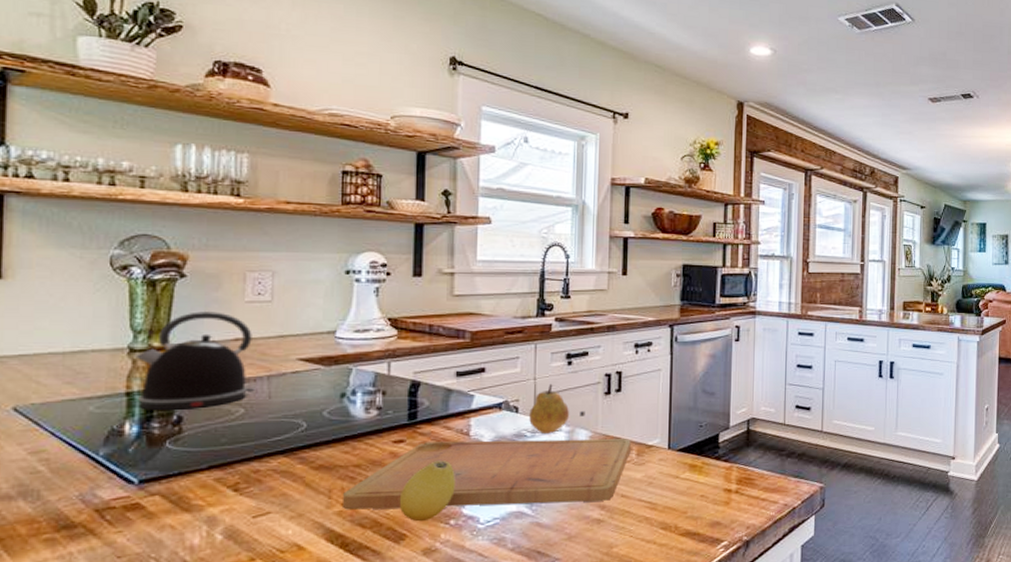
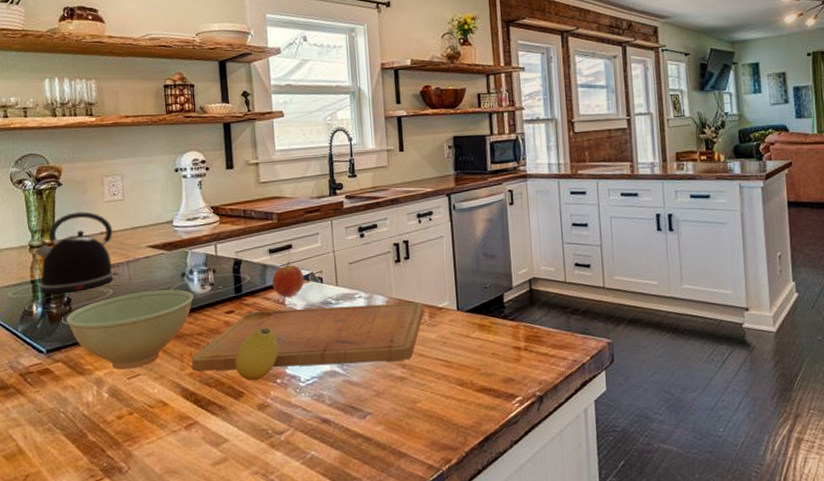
bowl: none [172,412,355,506] -> present [65,289,194,370]
fruit: none [455,386,497,427] -> present [271,261,305,297]
pear: present [529,384,585,433] -> none [332,255,380,300]

